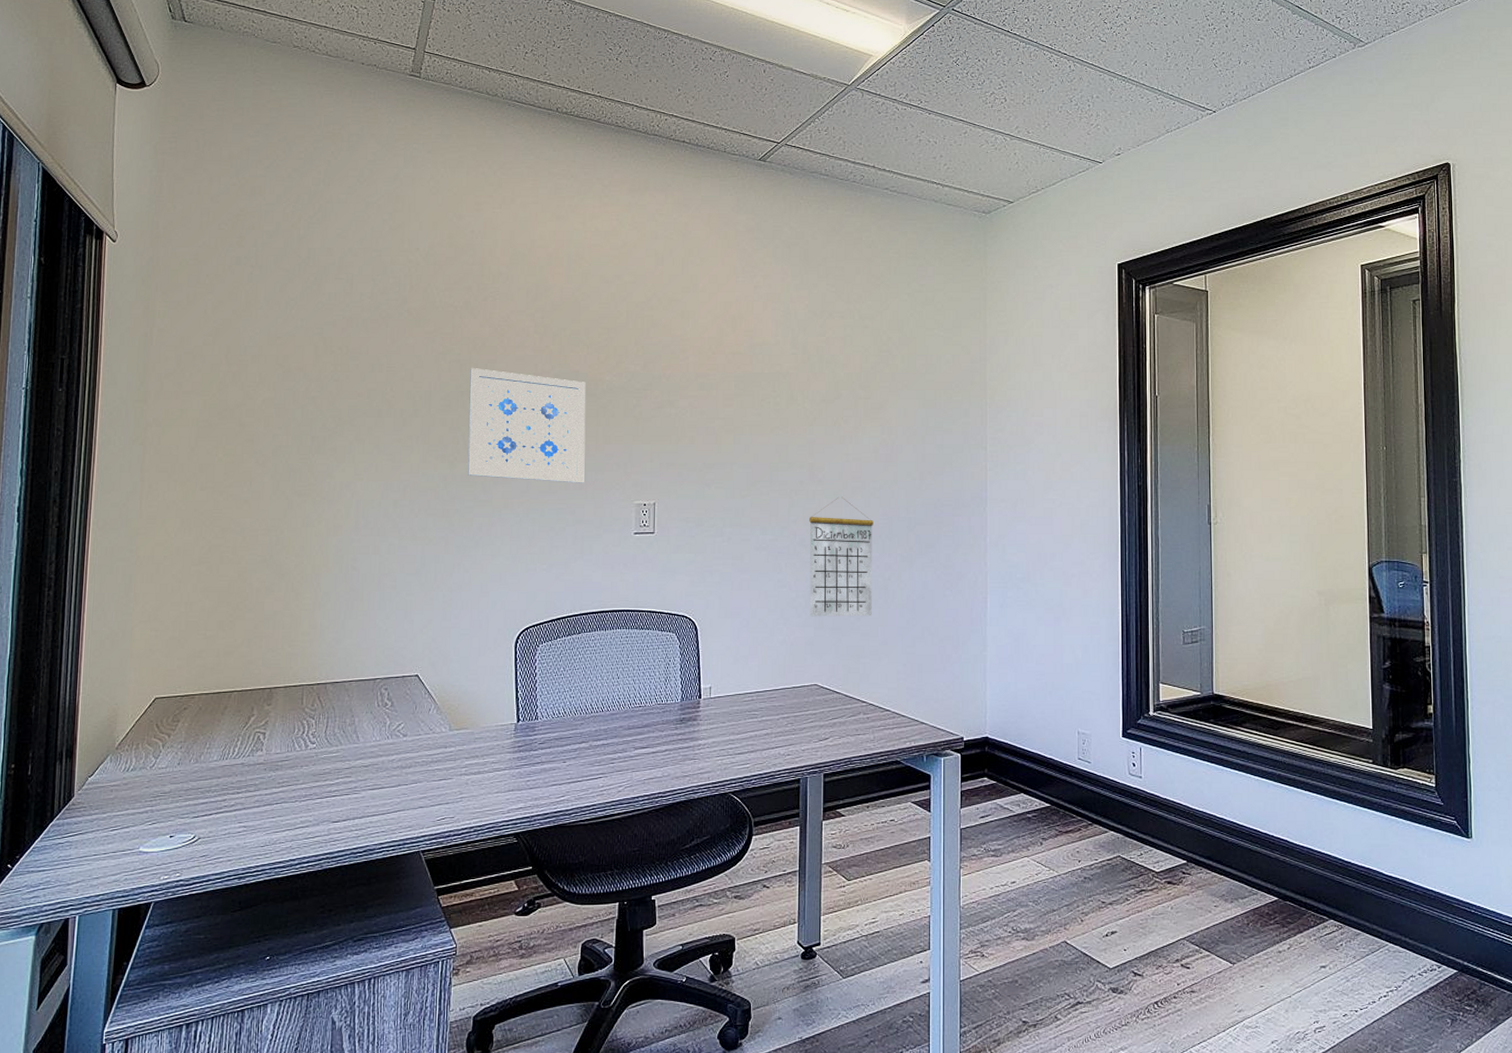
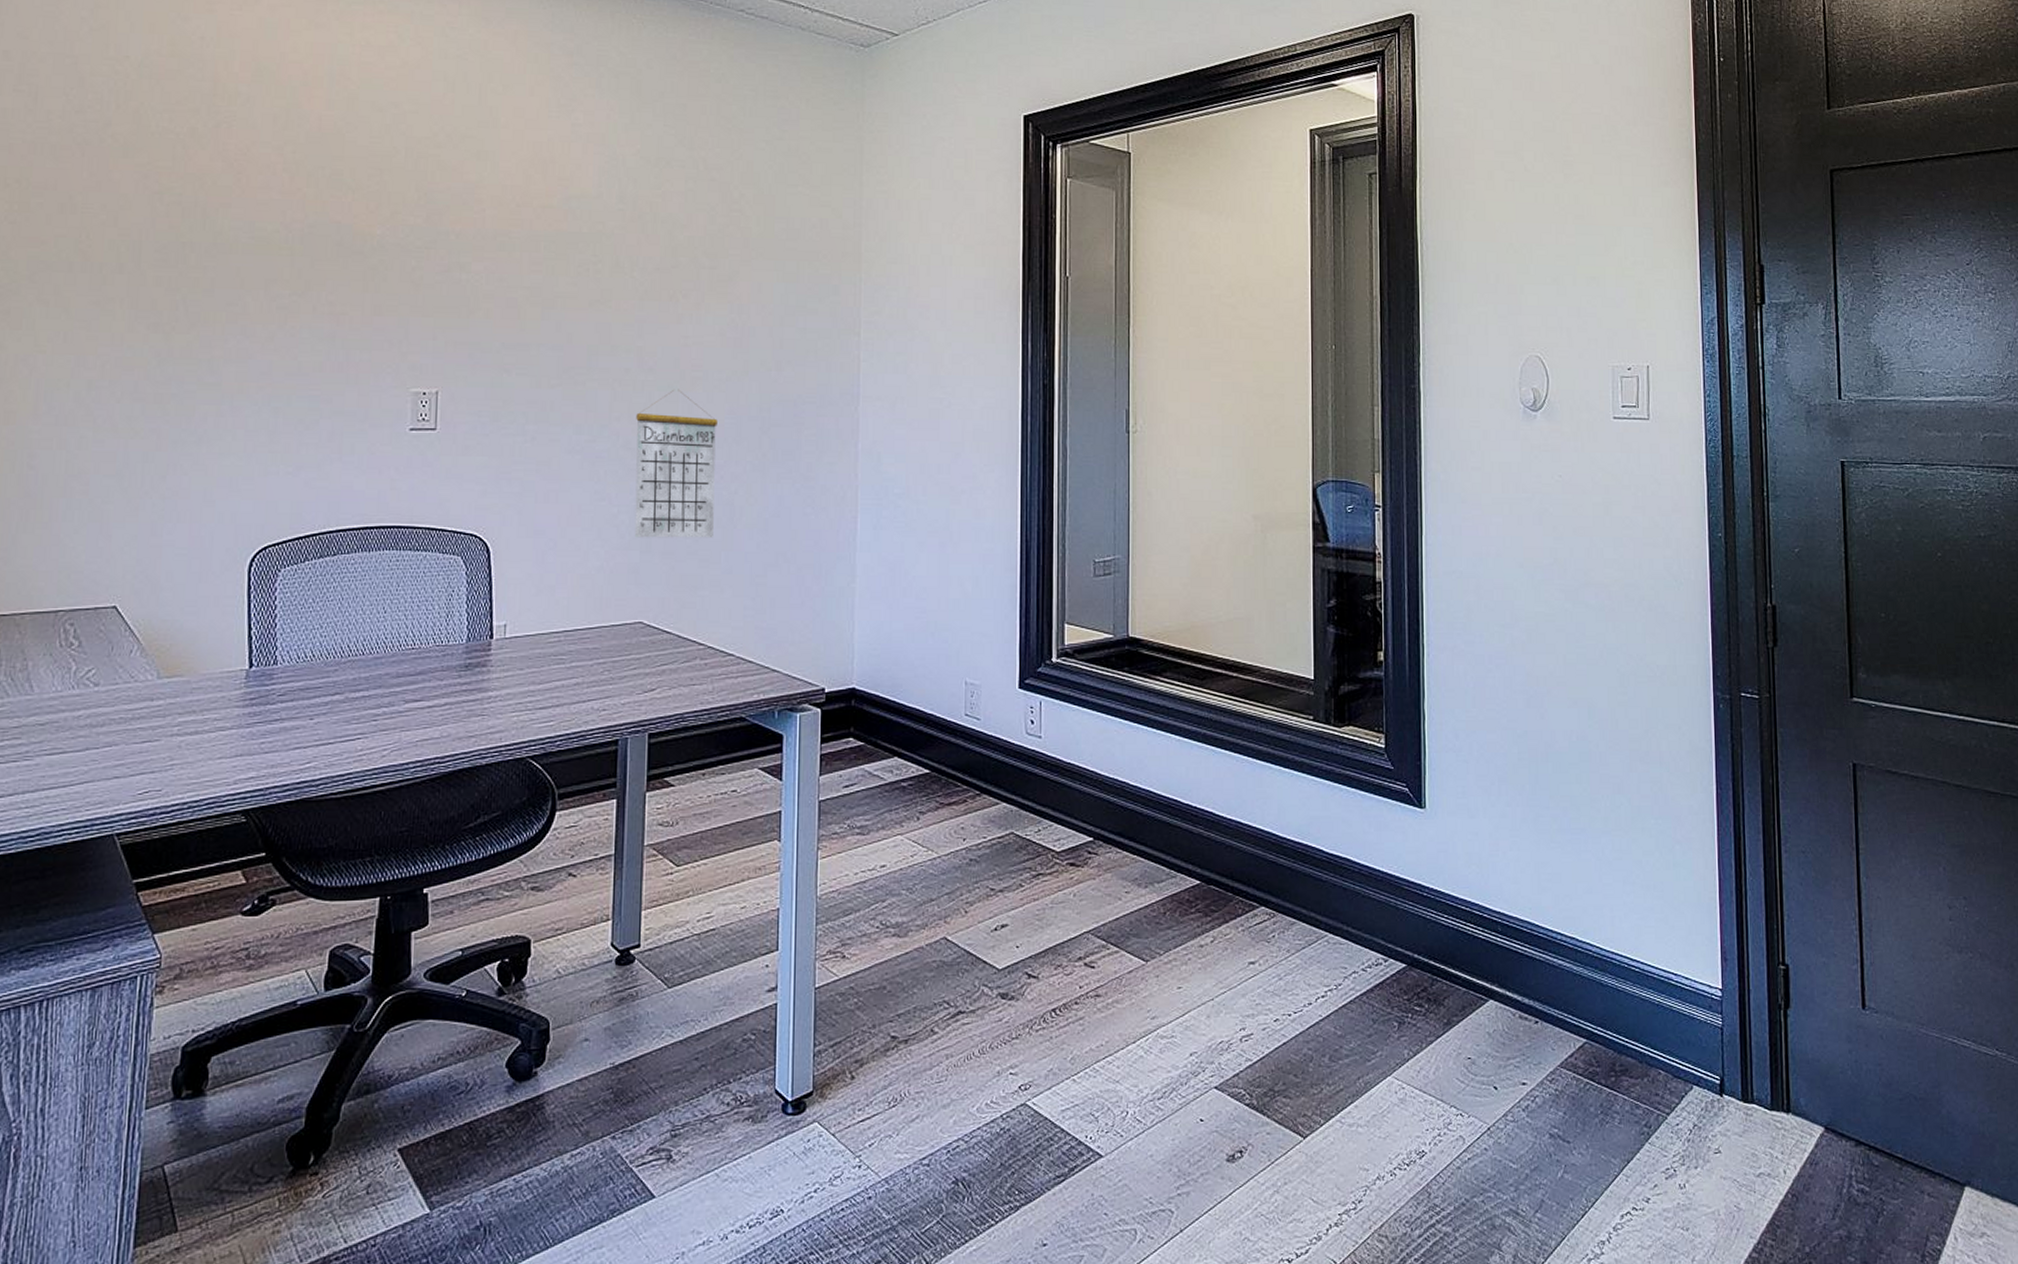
wall art: present [467,368,586,483] -> none [188,213,350,364]

